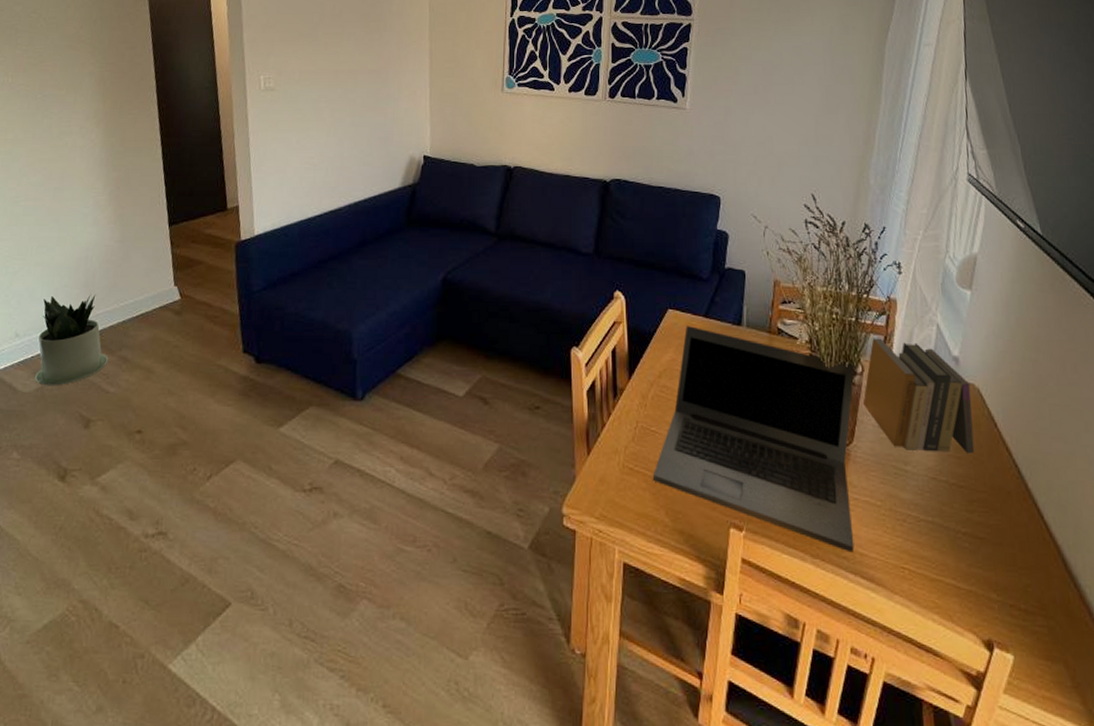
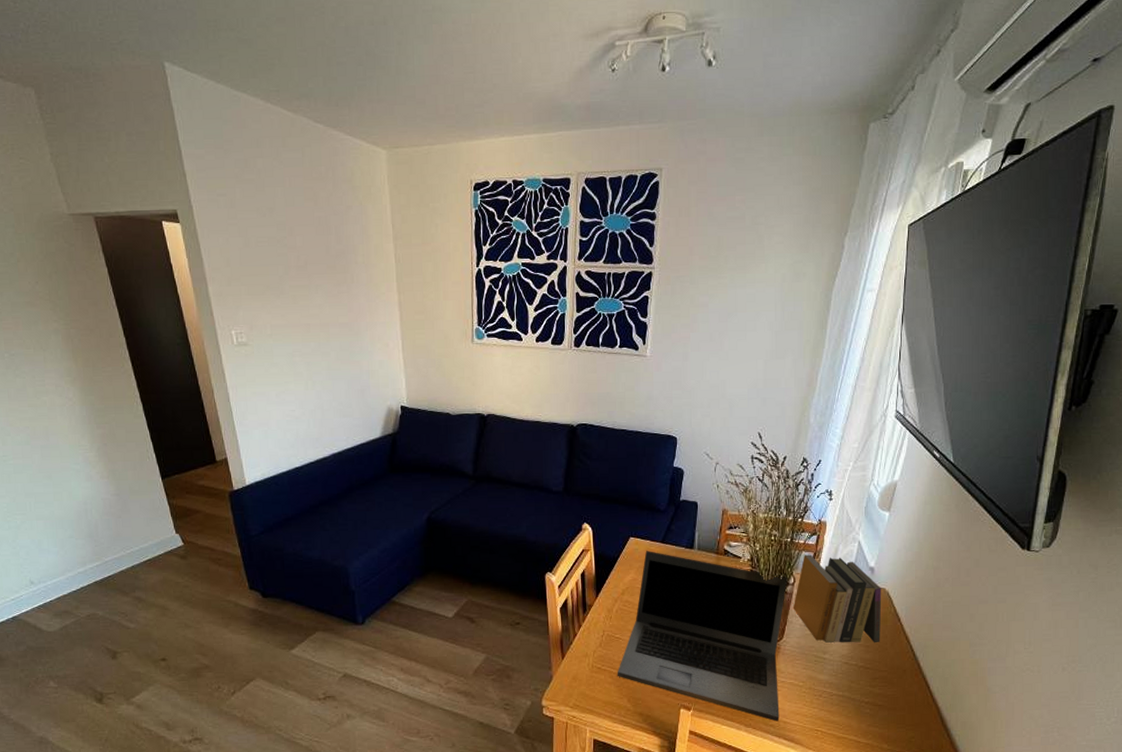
planter: present [34,293,109,386] -> none [51,542,124,625]

